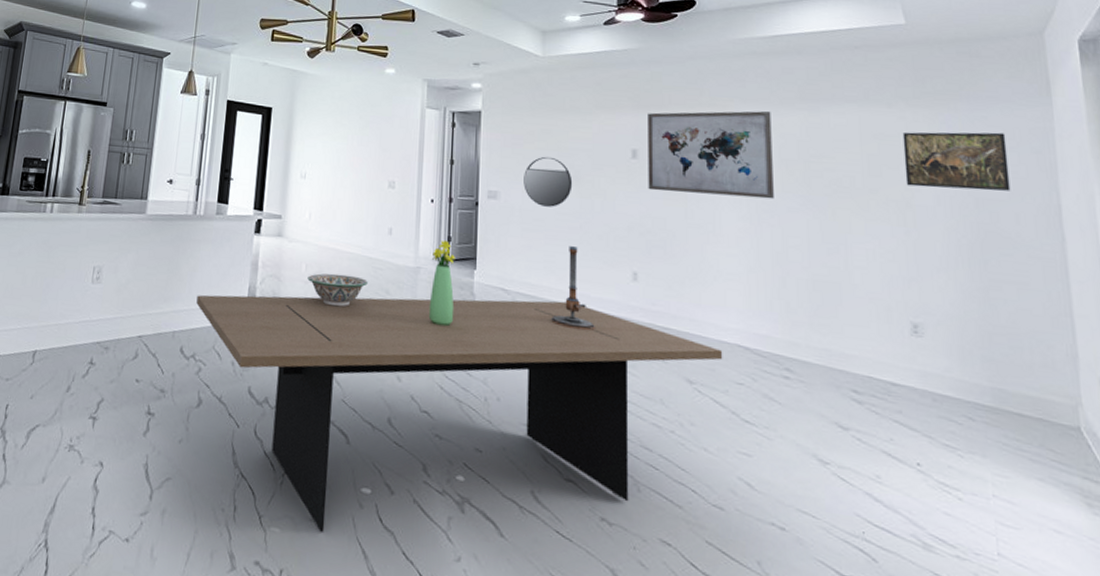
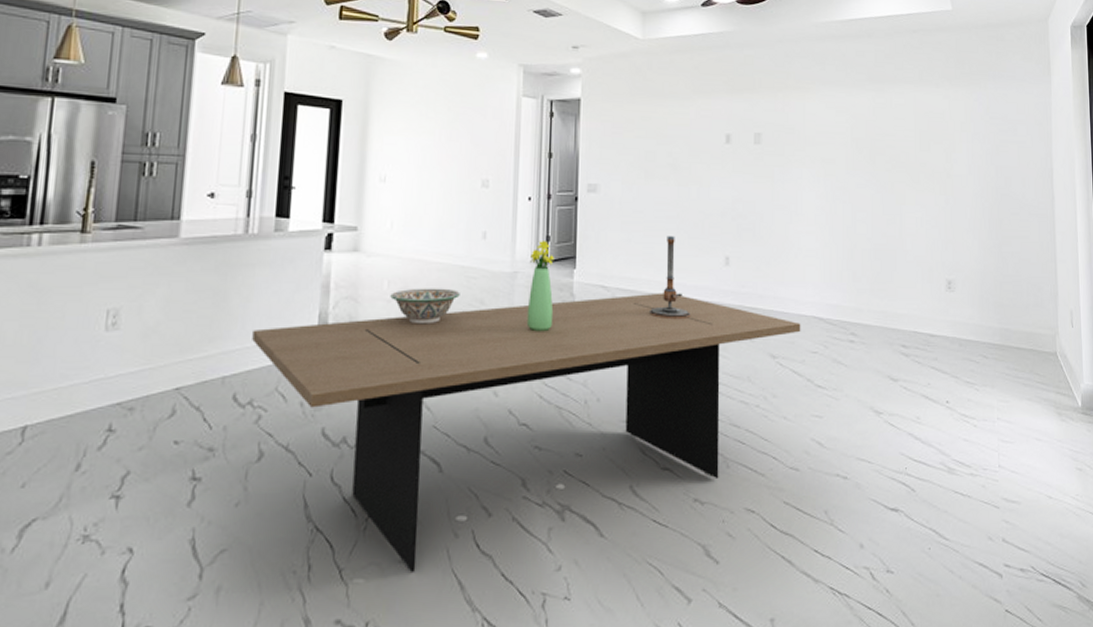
home mirror: present [523,156,573,207] -> none [623,145,671,197]
wall art: present [648,111,774,200] -> none [740,93,846,177]
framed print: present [902,132,1011,191] -> none [946,107,1020,159]

